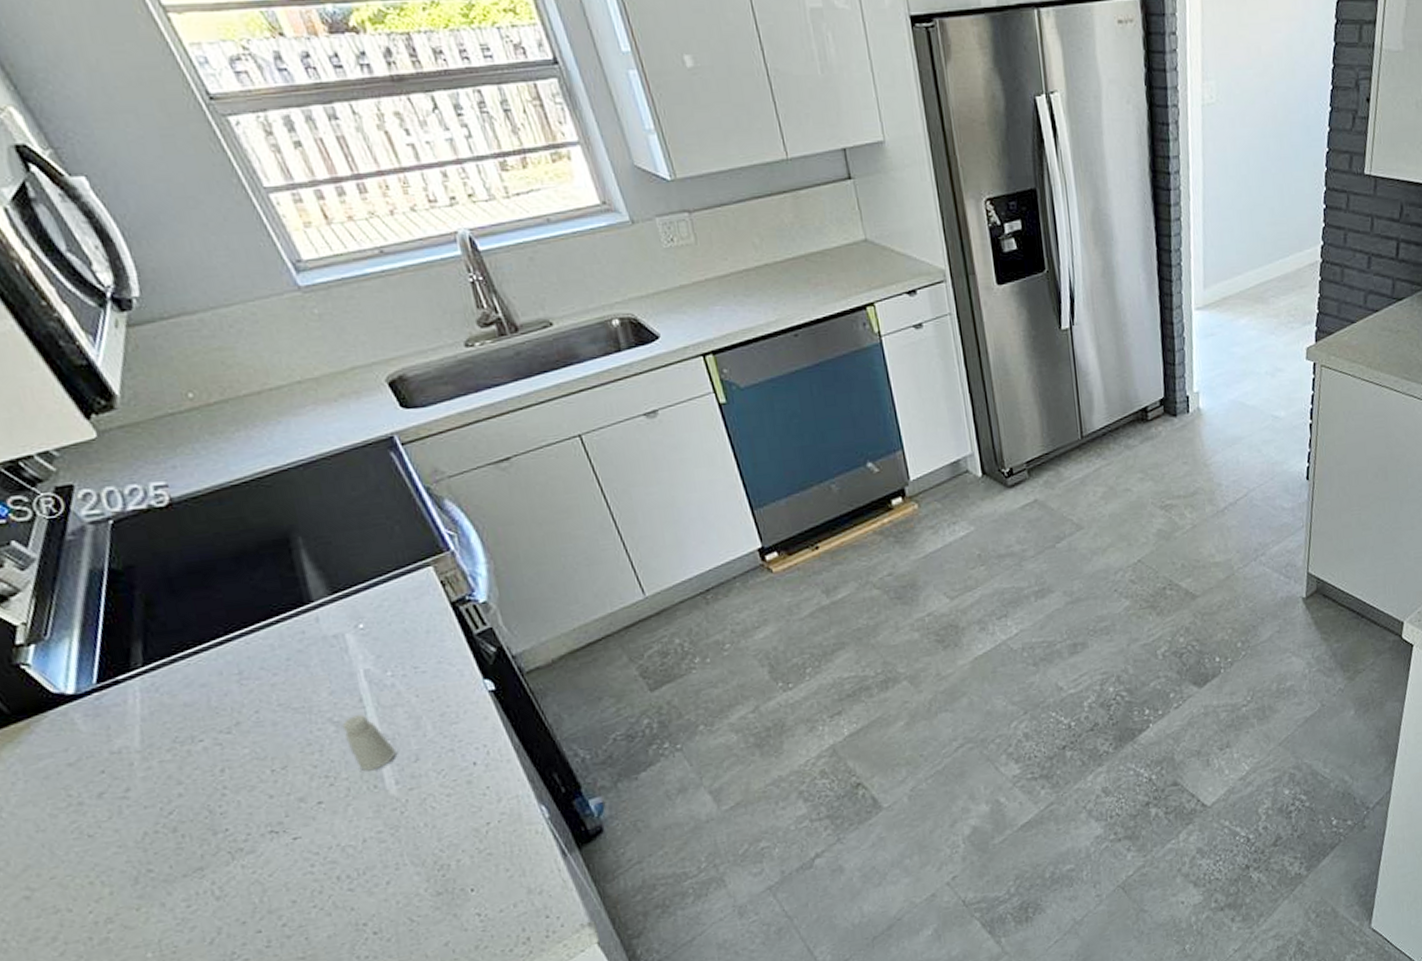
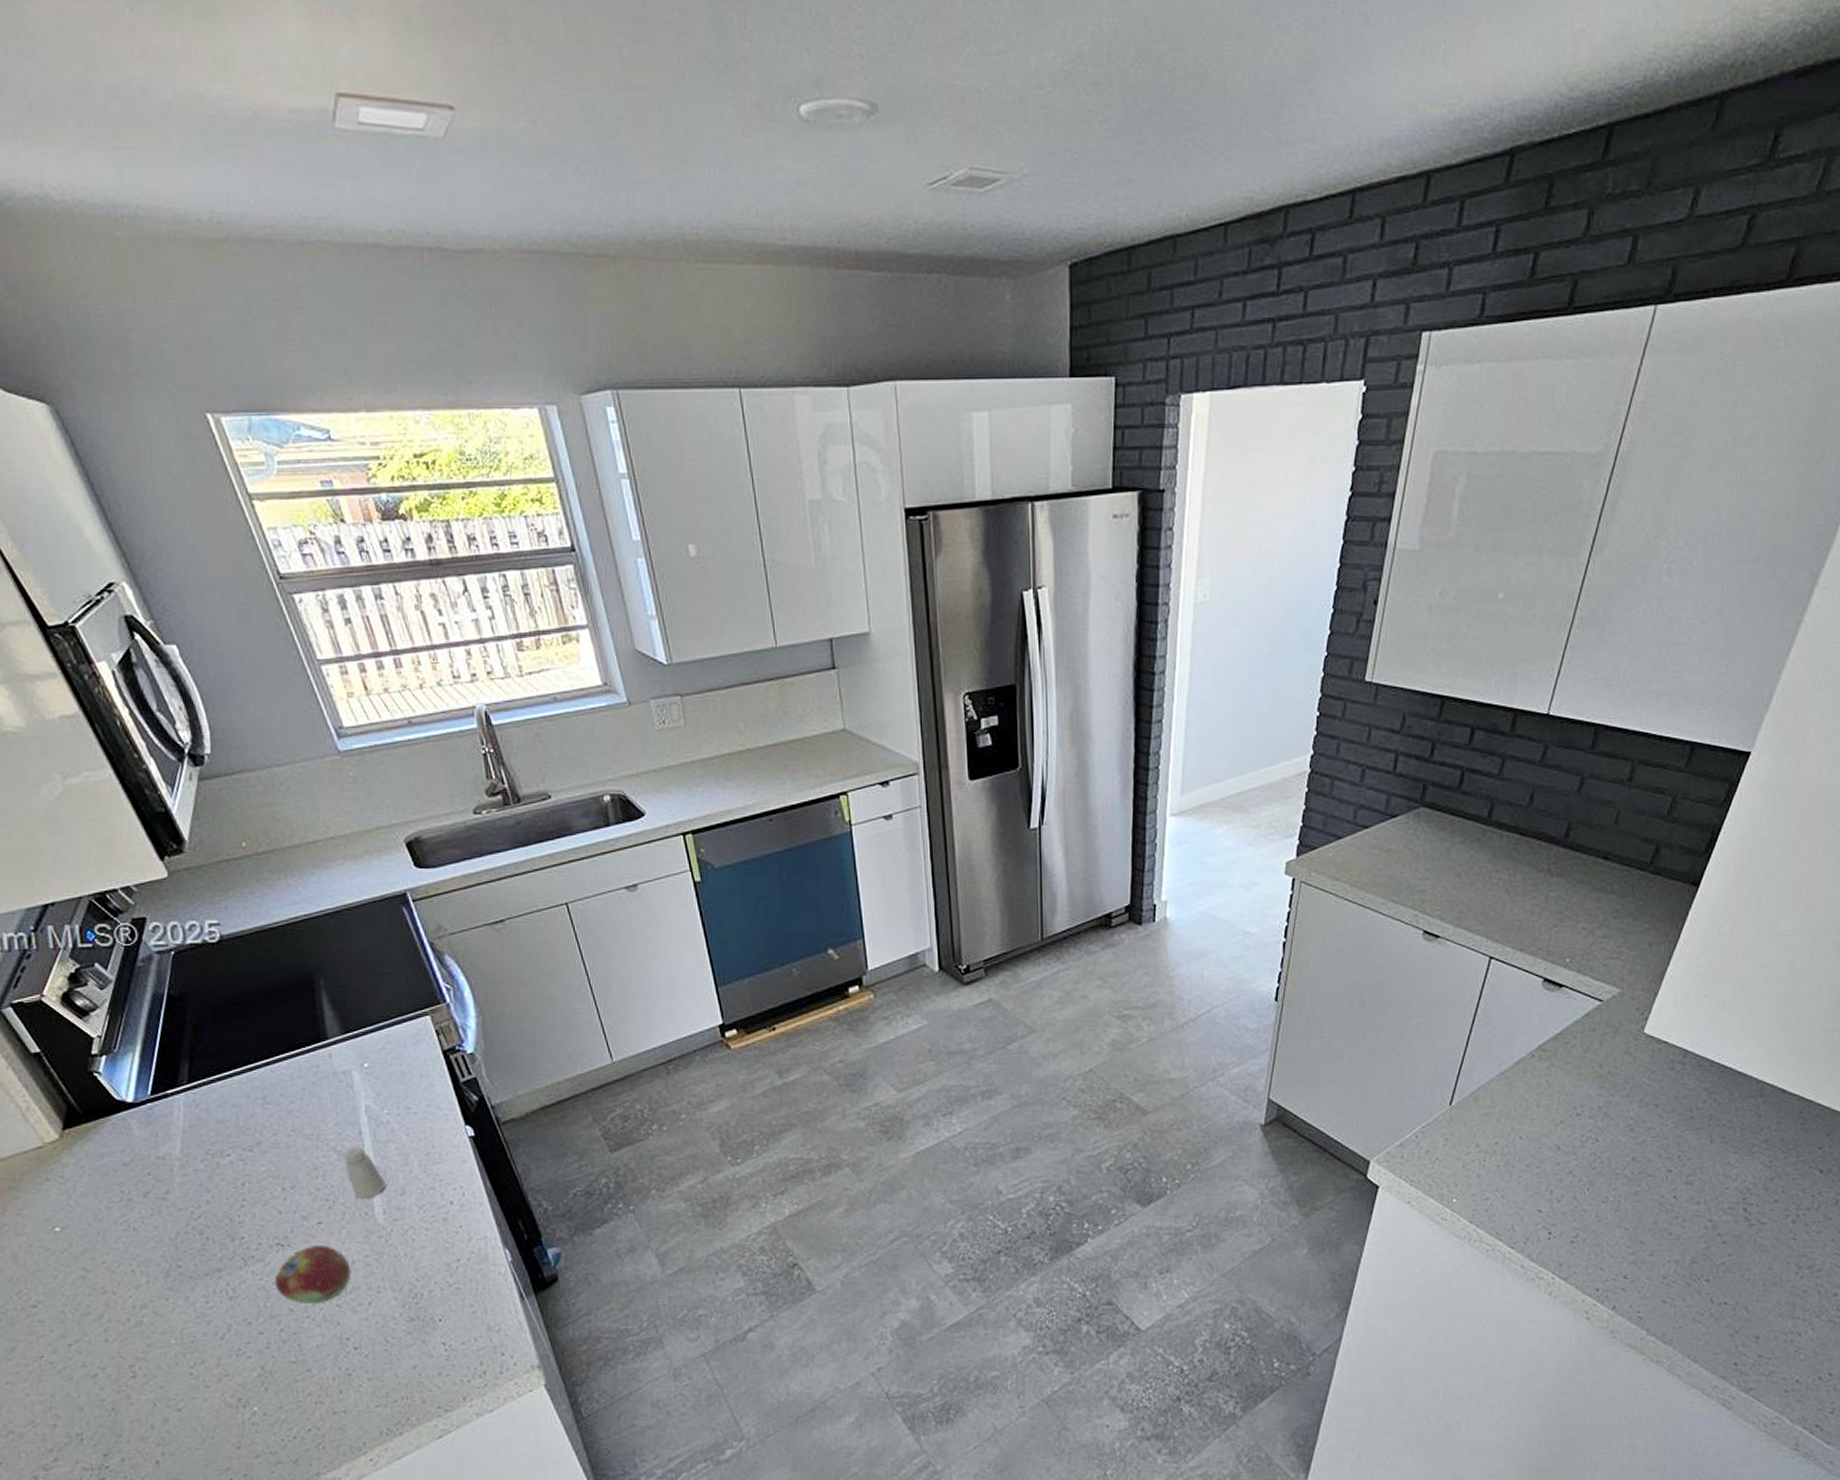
fruit: none [270,826,363,893] -> present [274,1244,351,1304]

